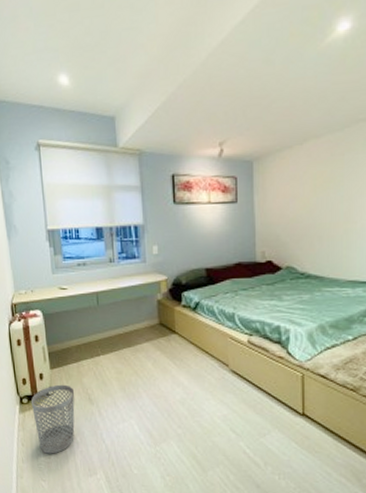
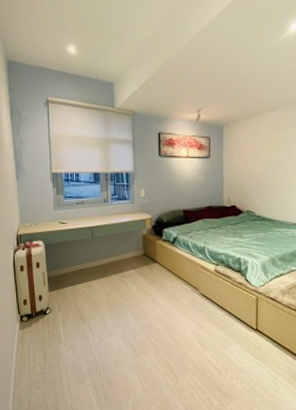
wastebasket: present [30,384,75,454] -> none [30,305,69,365]

